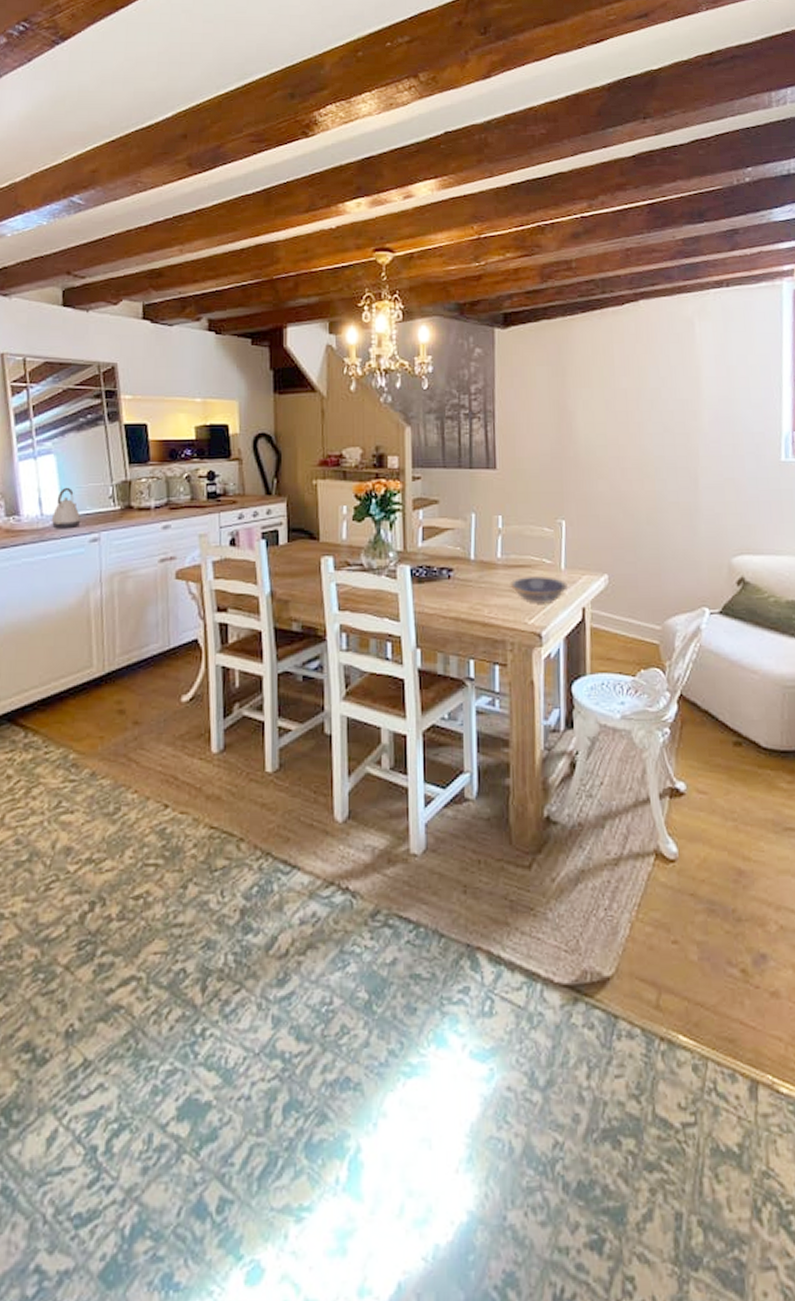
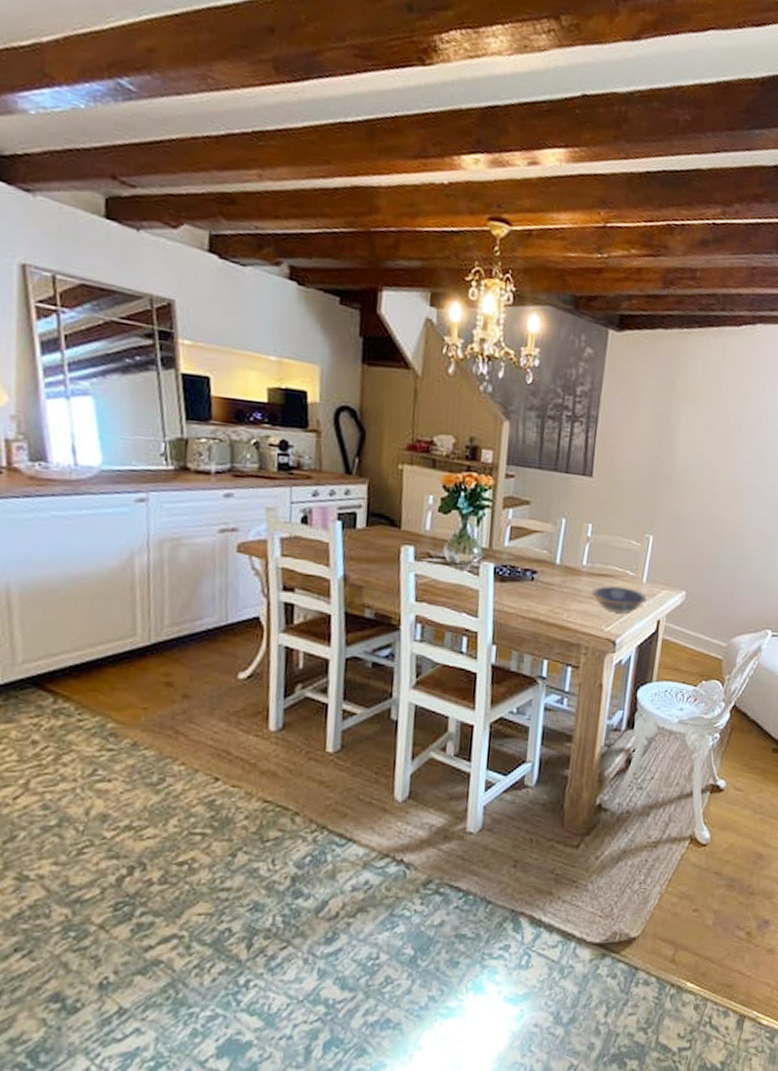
kettle: present [51,487,82,529] -> none [87,436,126,485]

